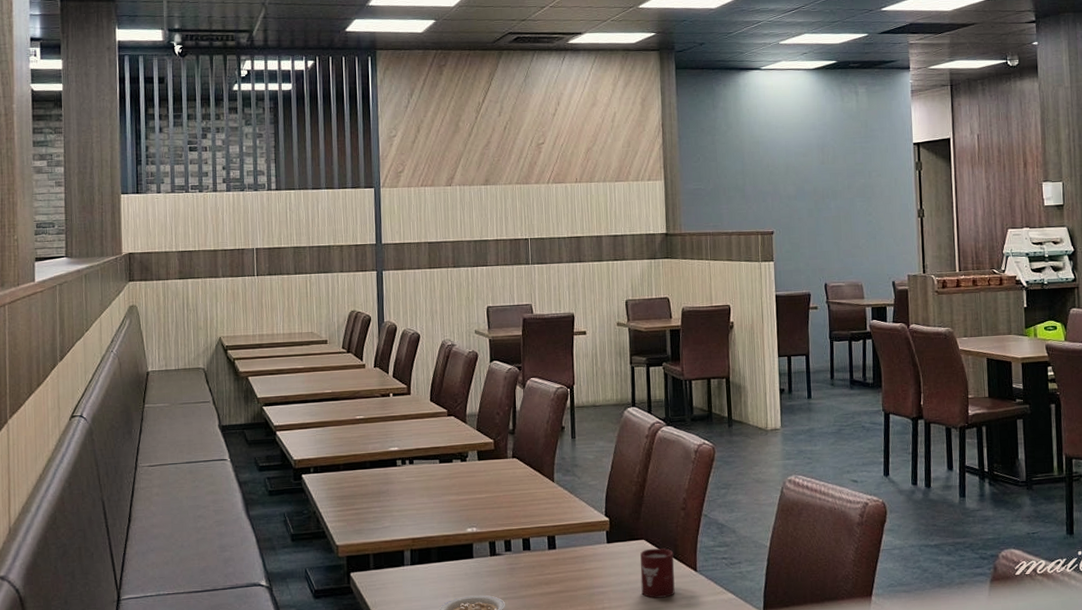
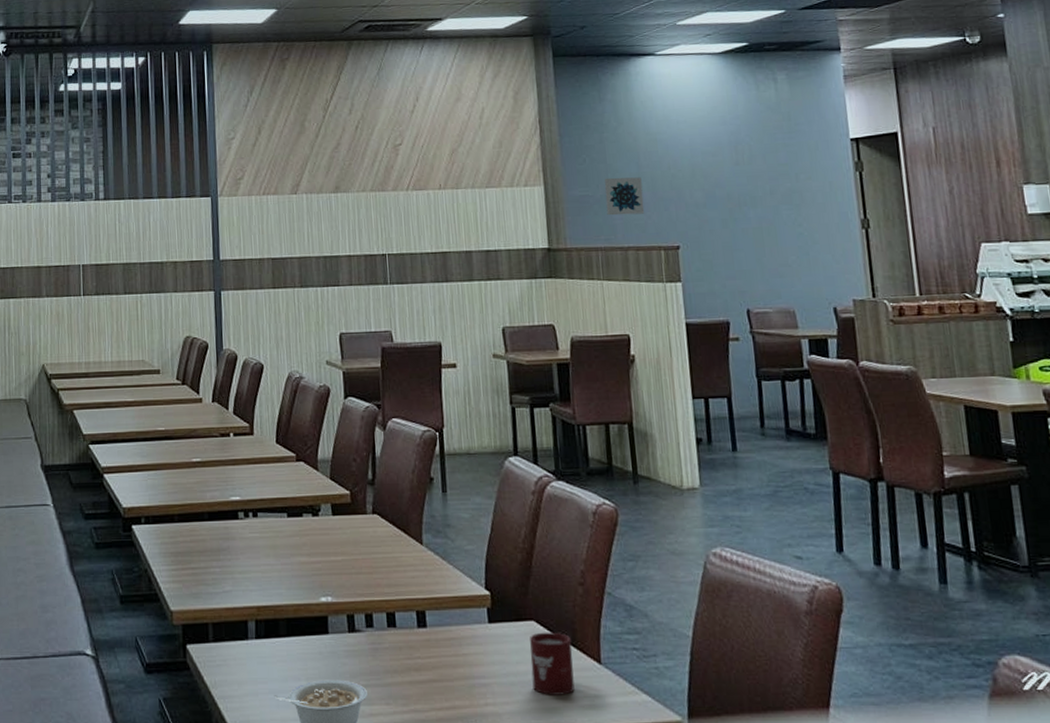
wall art: none [714,173,747,206] -> present [604,177,645,216]

